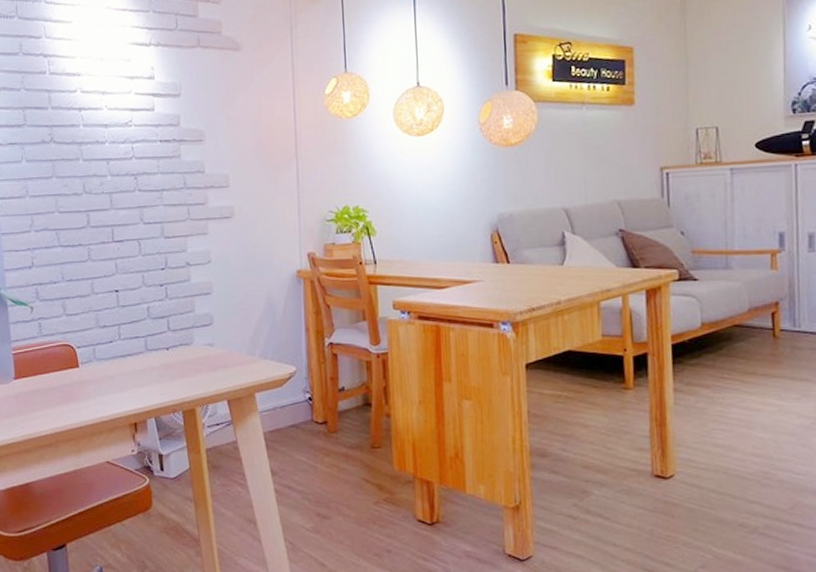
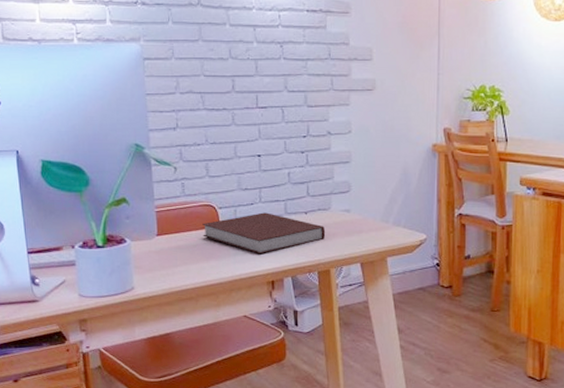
notebook: none [61,350,189,395] -> present [202,212,326,255]

